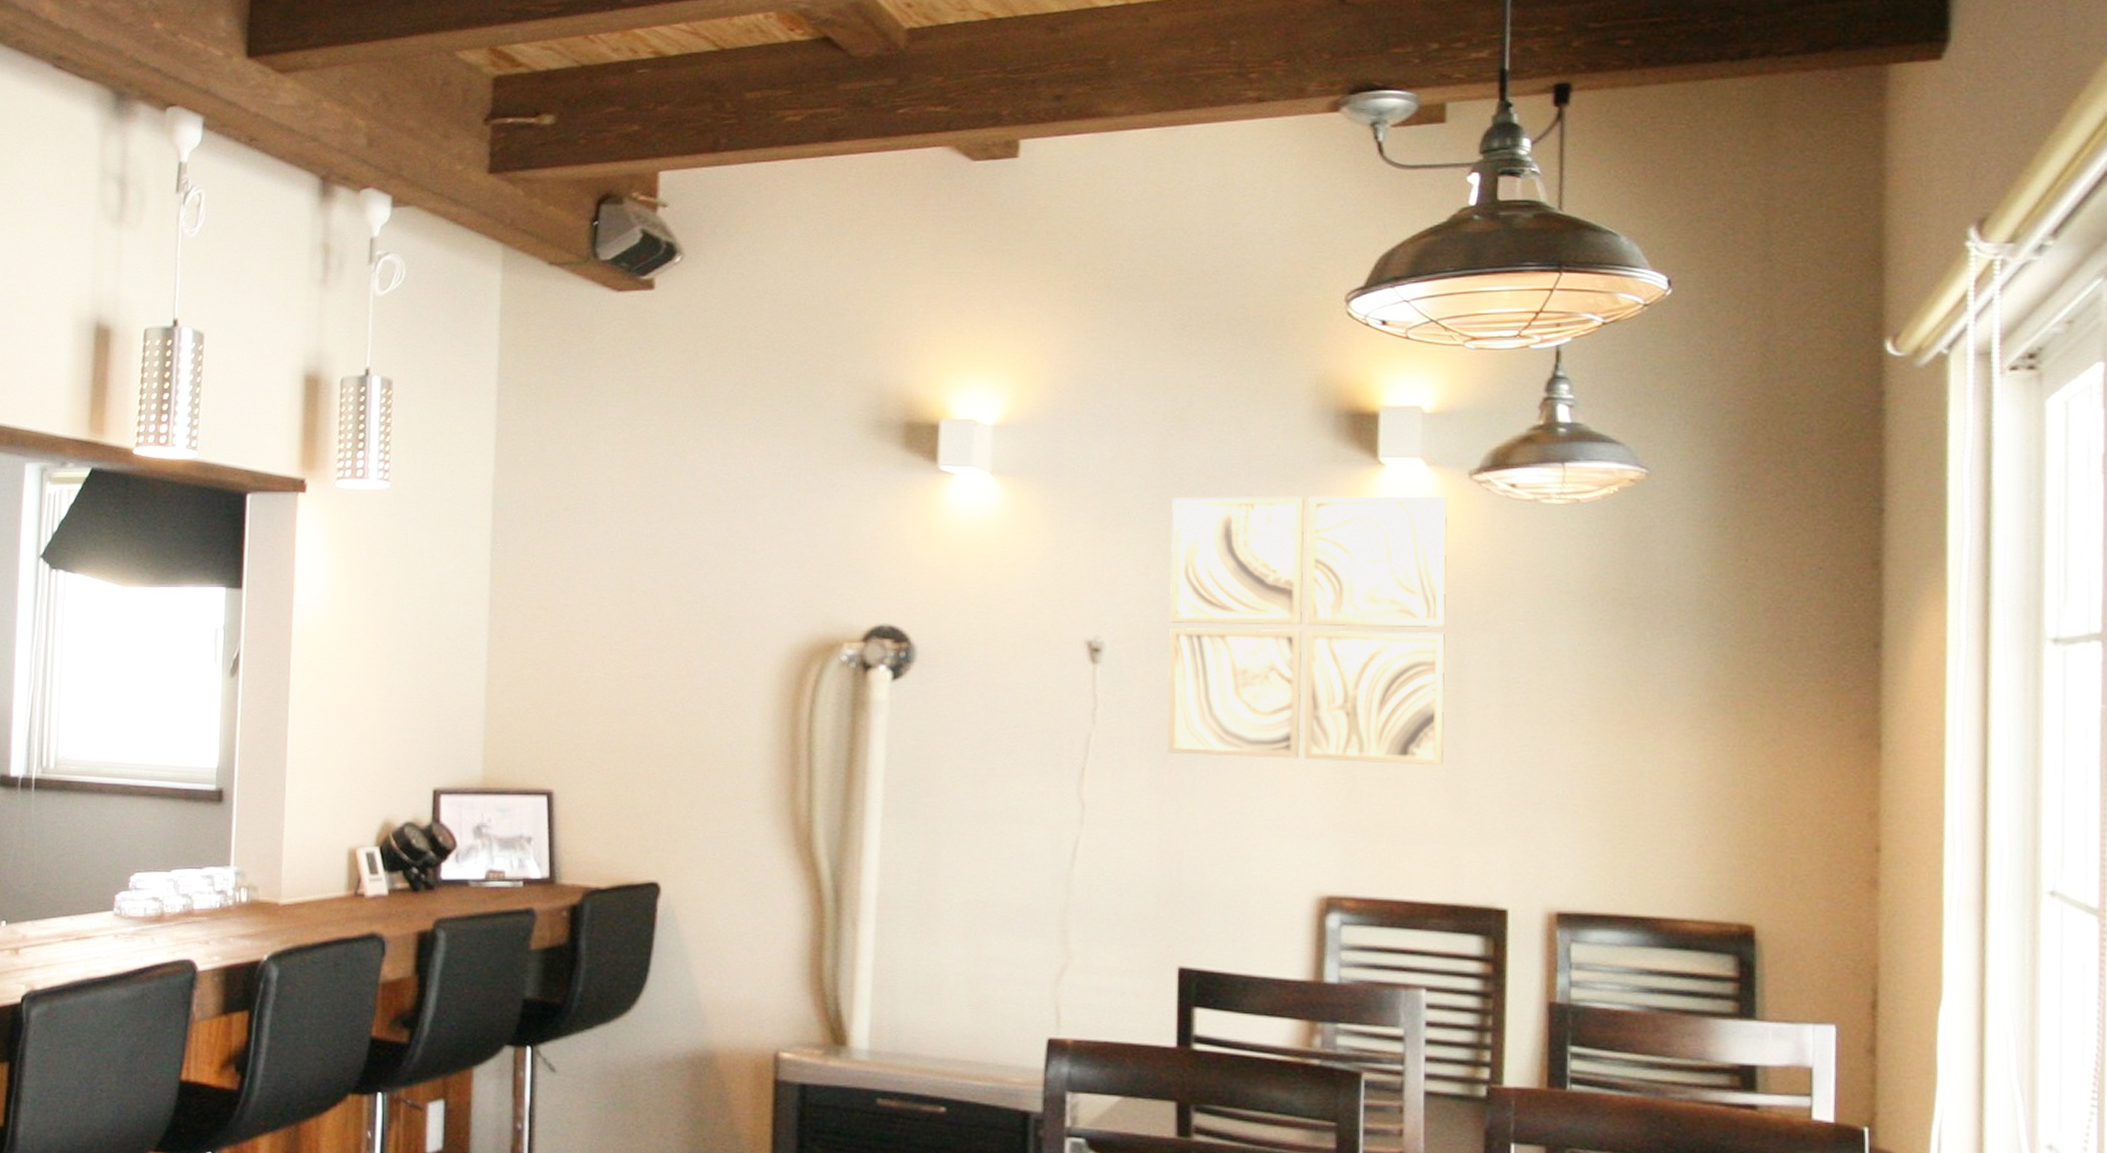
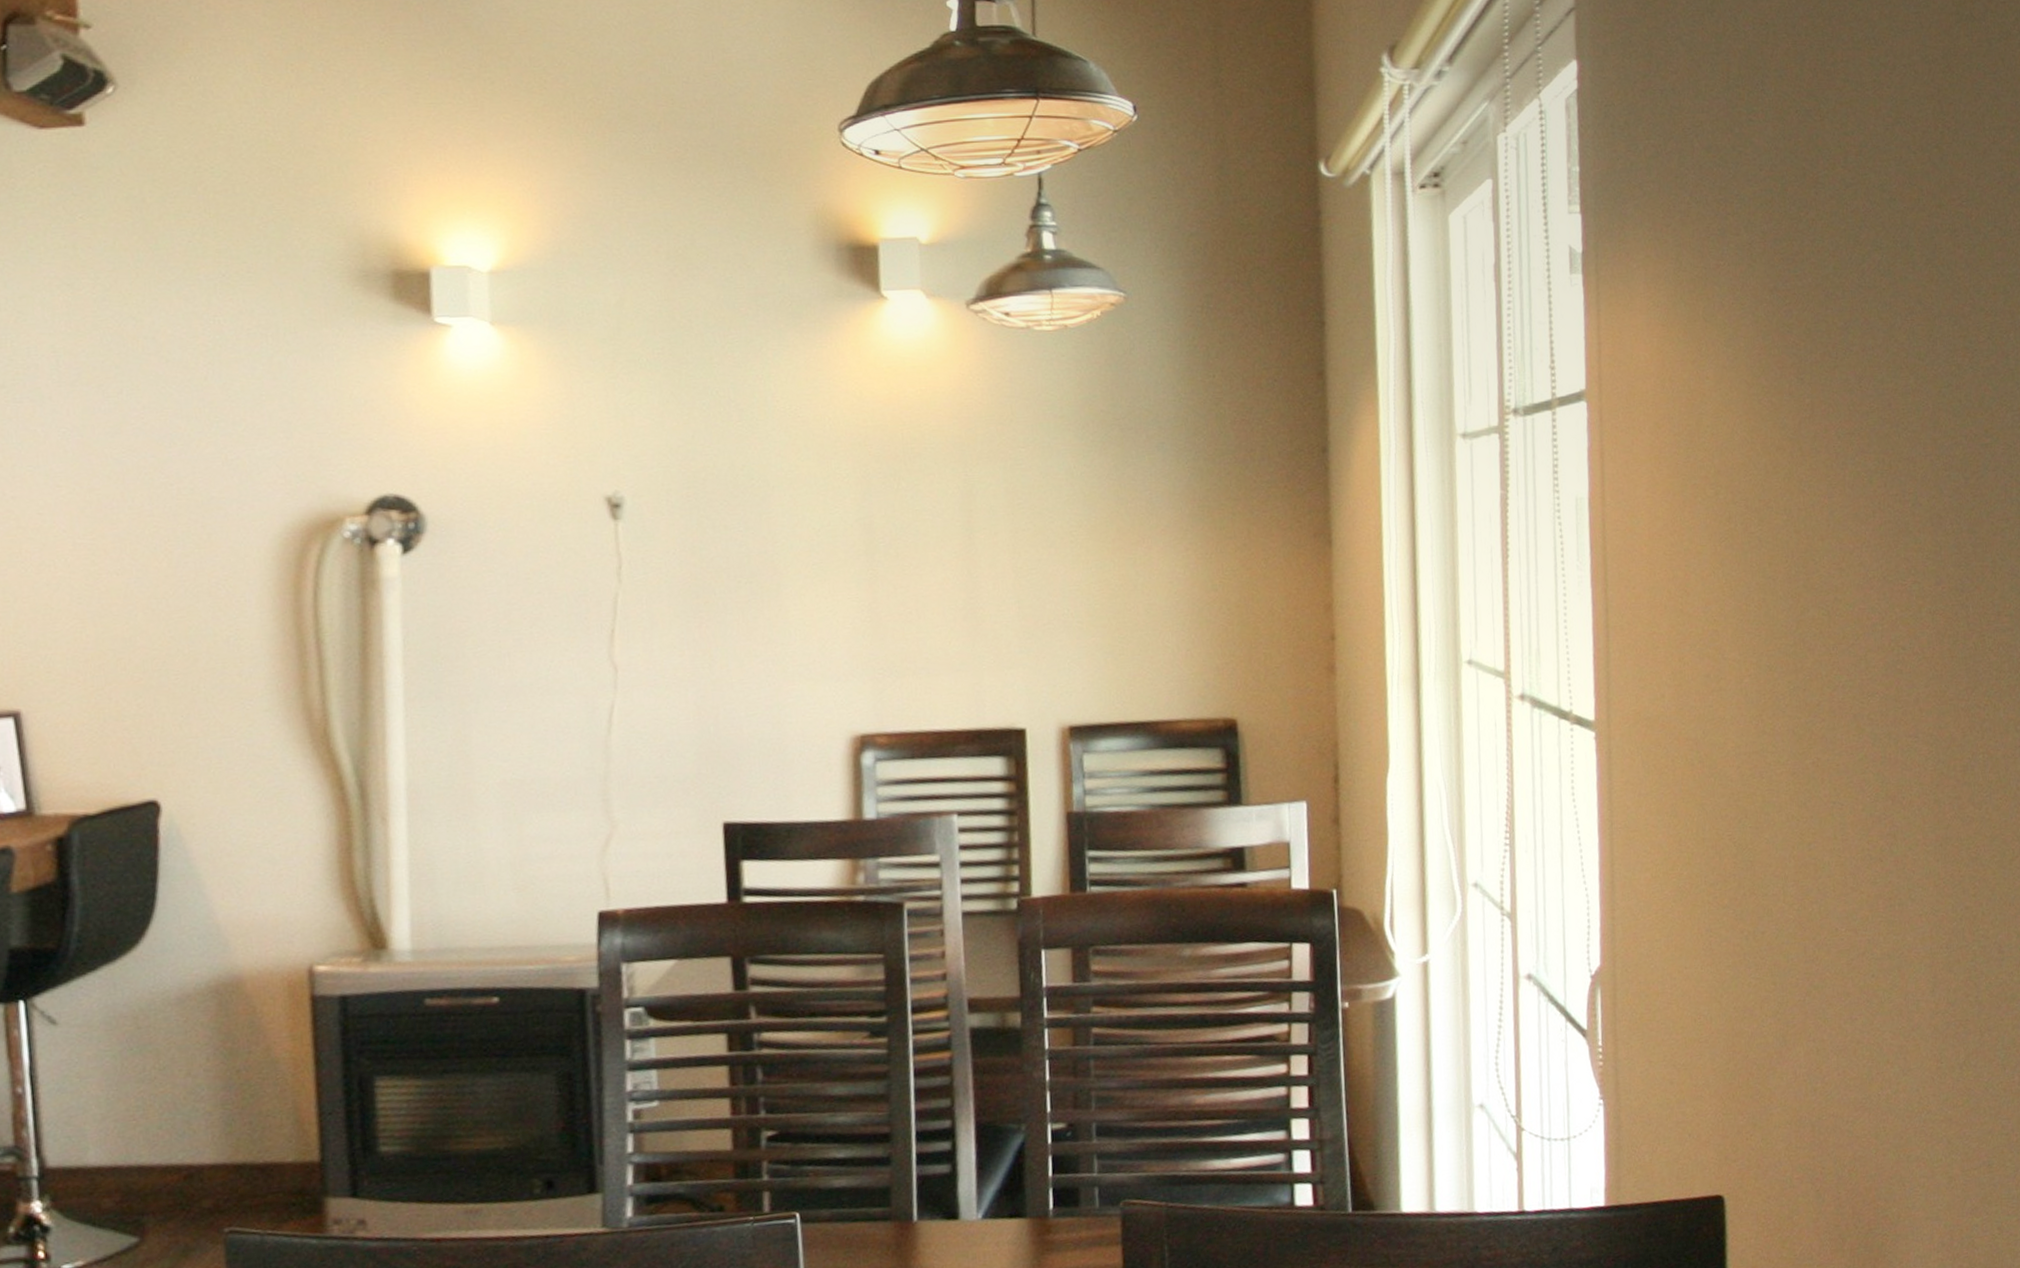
wall art: present [1166,495,1448,766] -> none [682,326,960,607]

